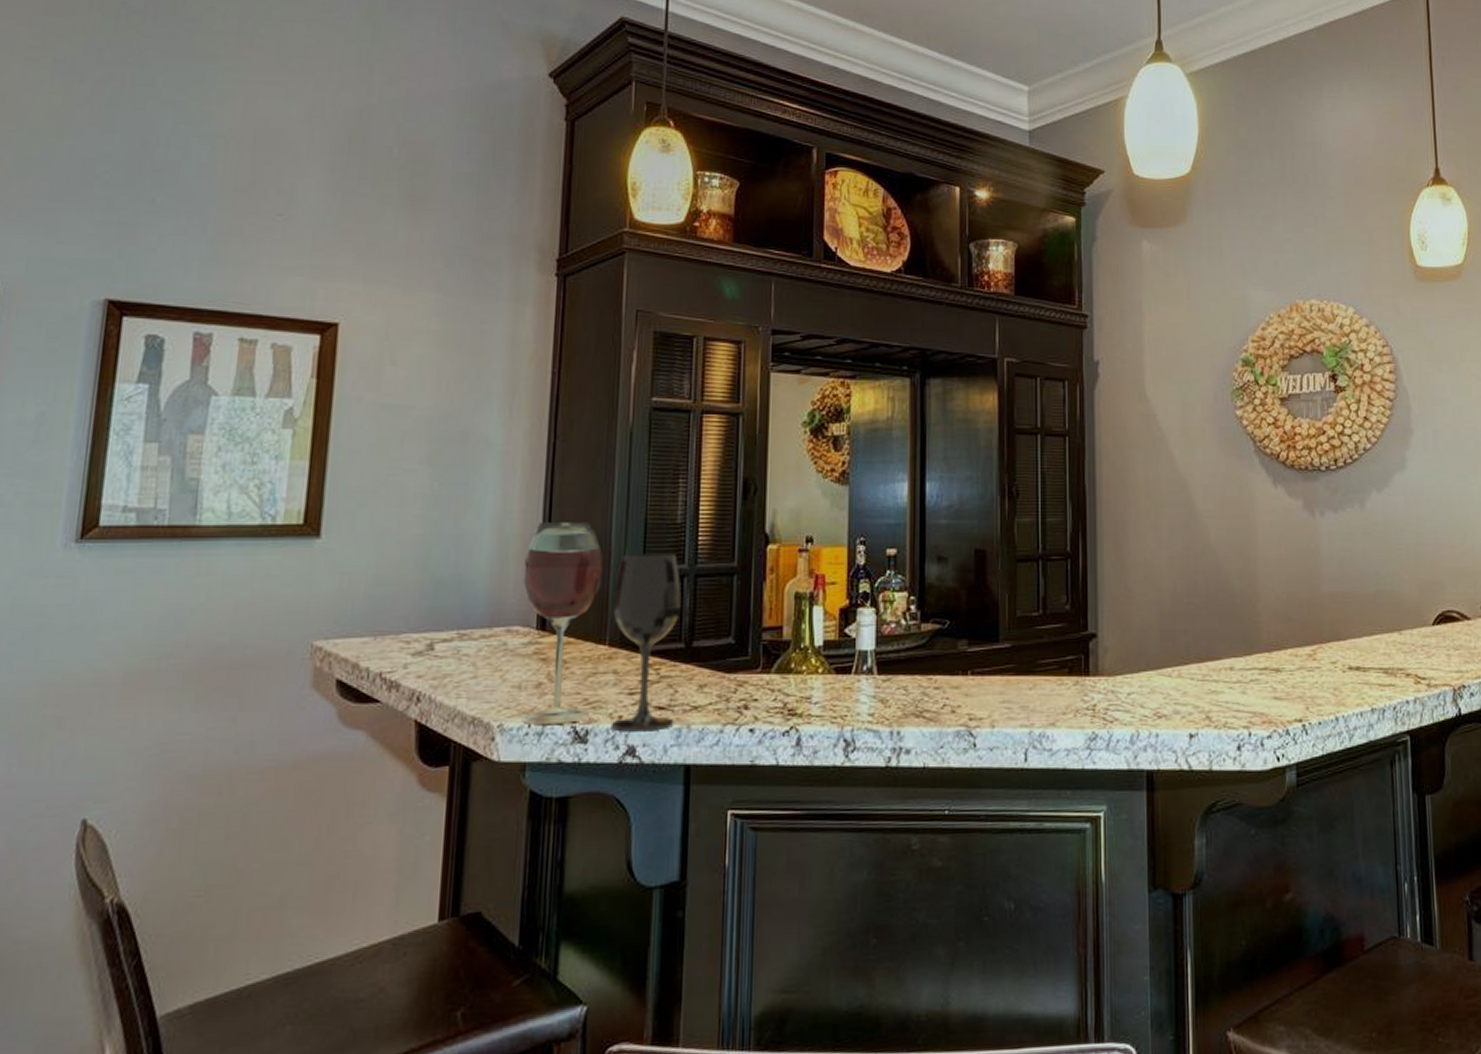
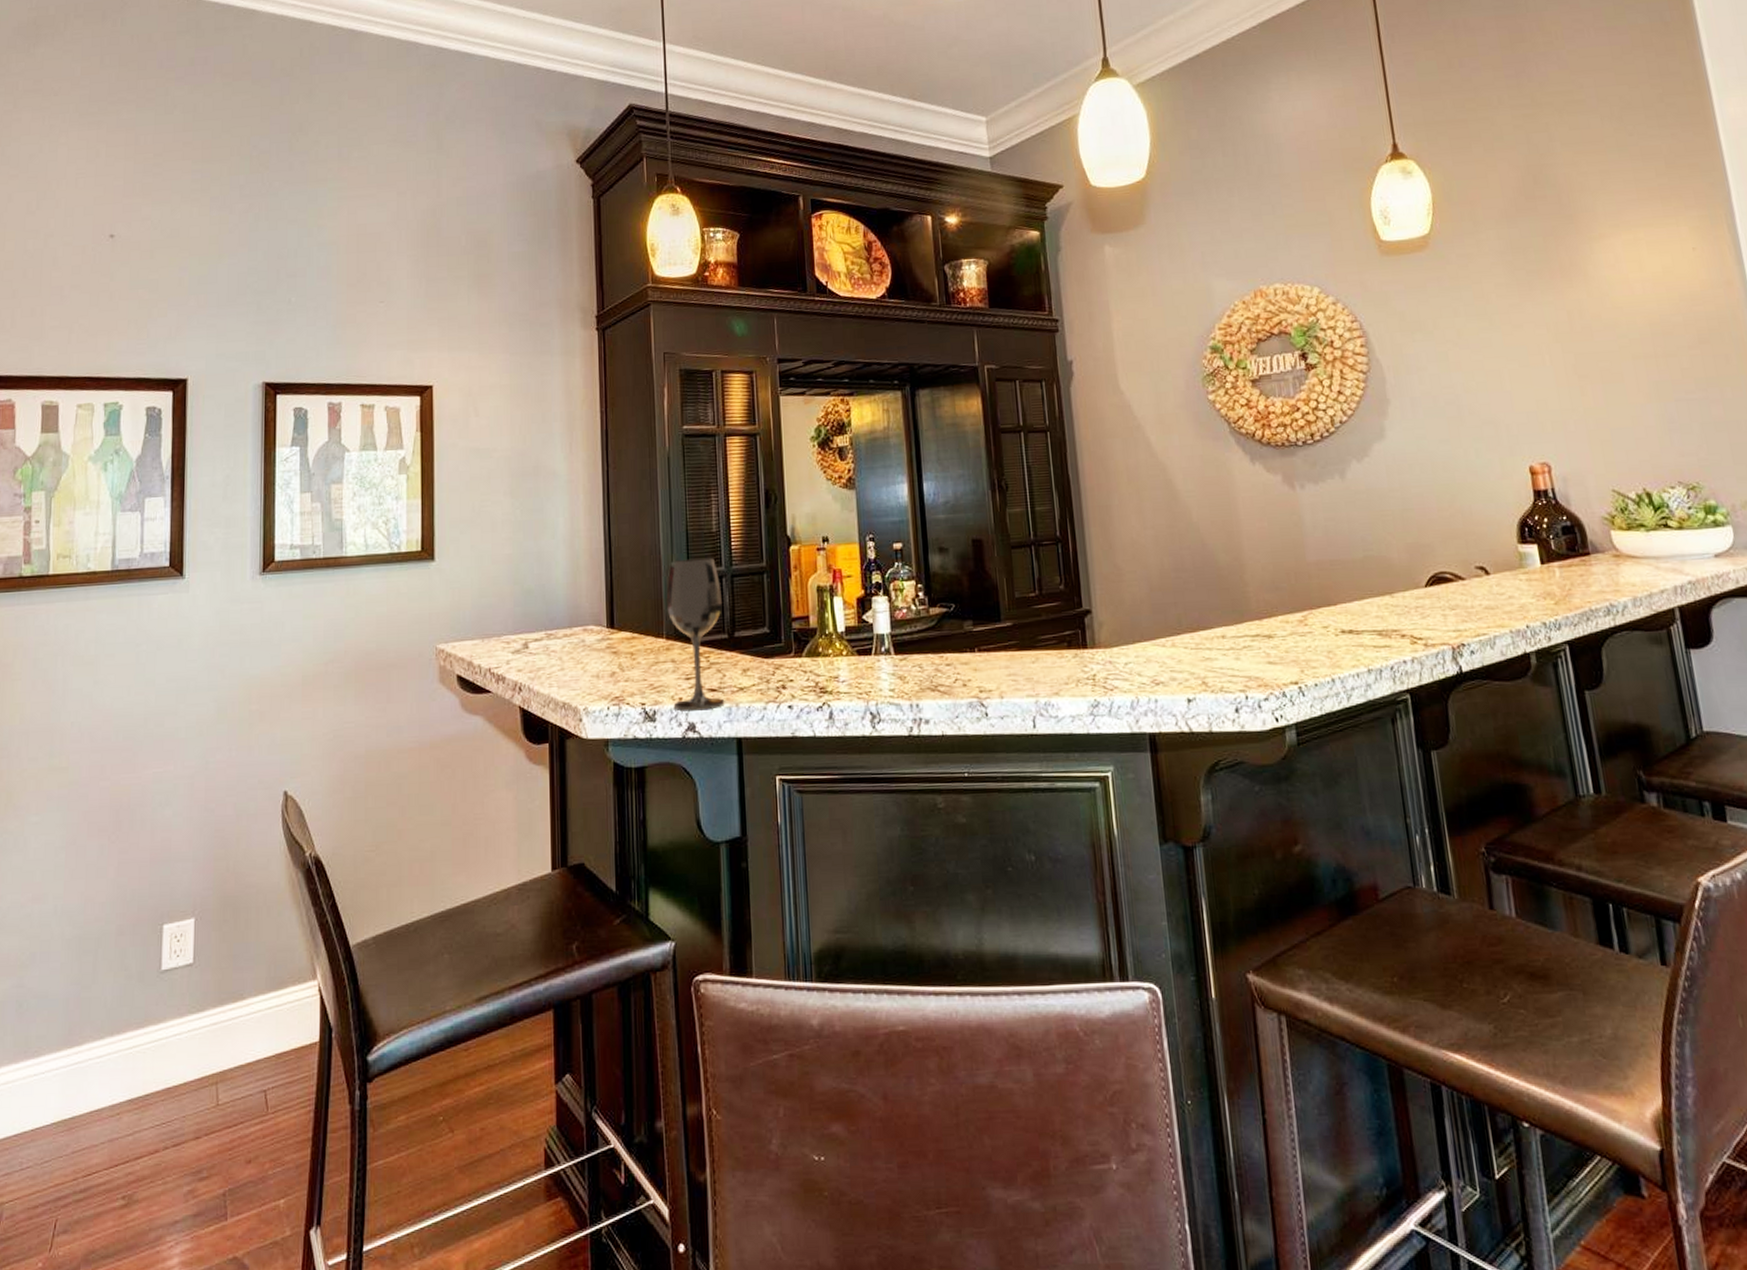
wineglass: present [522,522,604,724] -> none [592,535,656,707]

